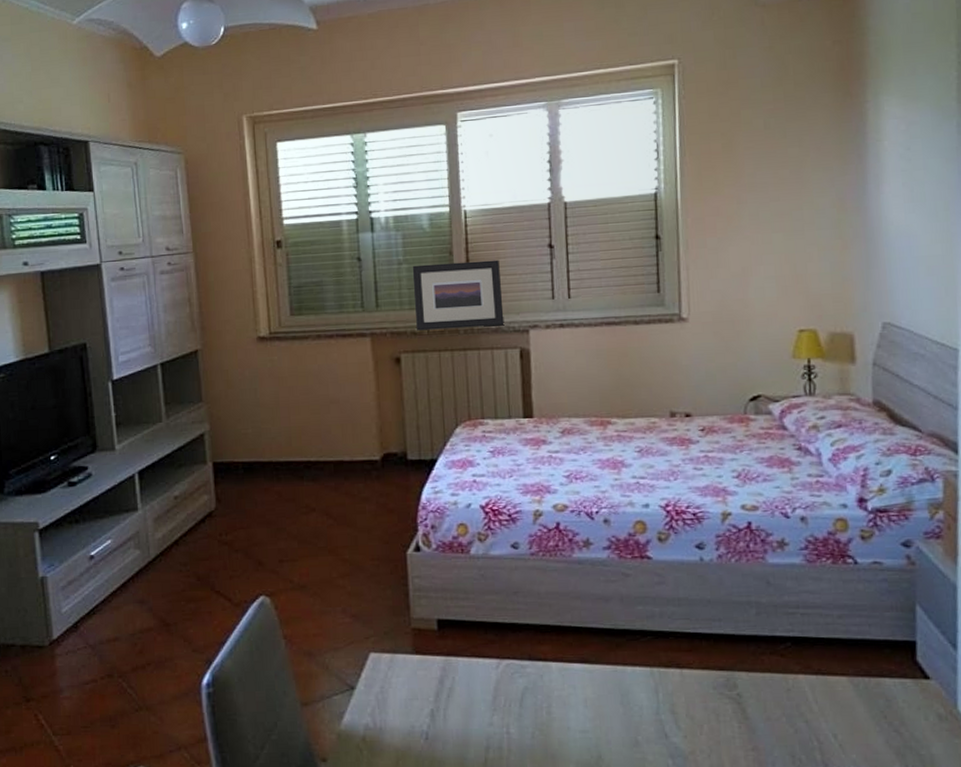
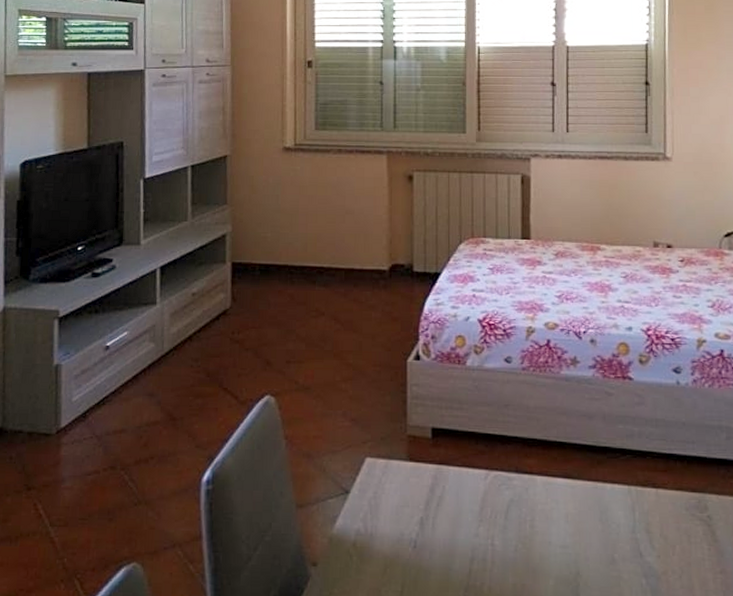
picture frame: present [412,259,505,331] -> none [428,92,509,153]

